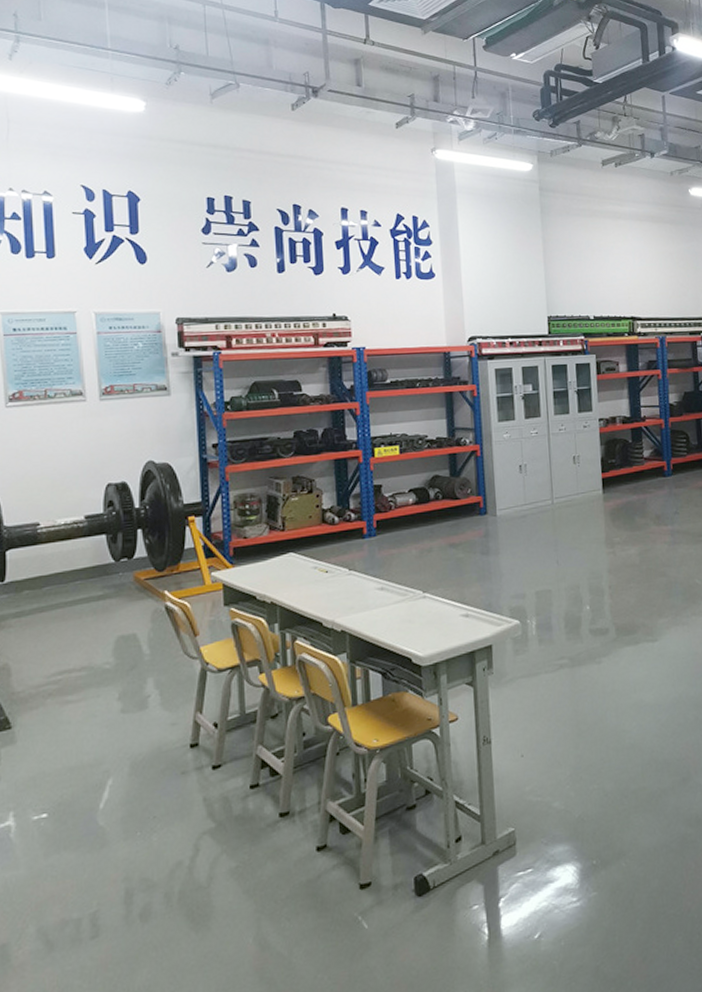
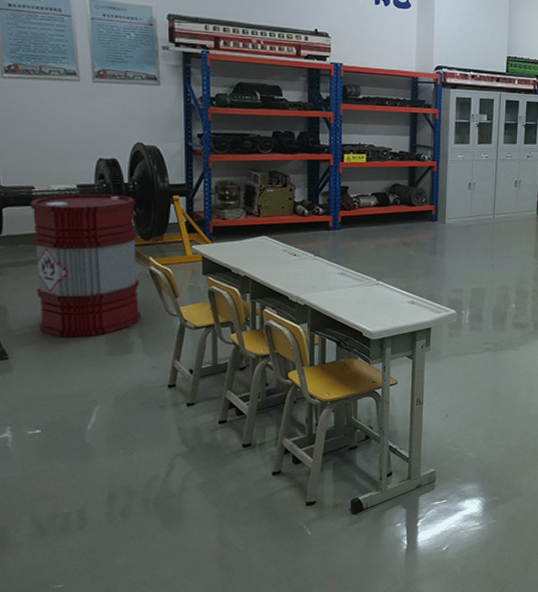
trash can: none [35,522,156,697] -> present [30,193,140,338]

